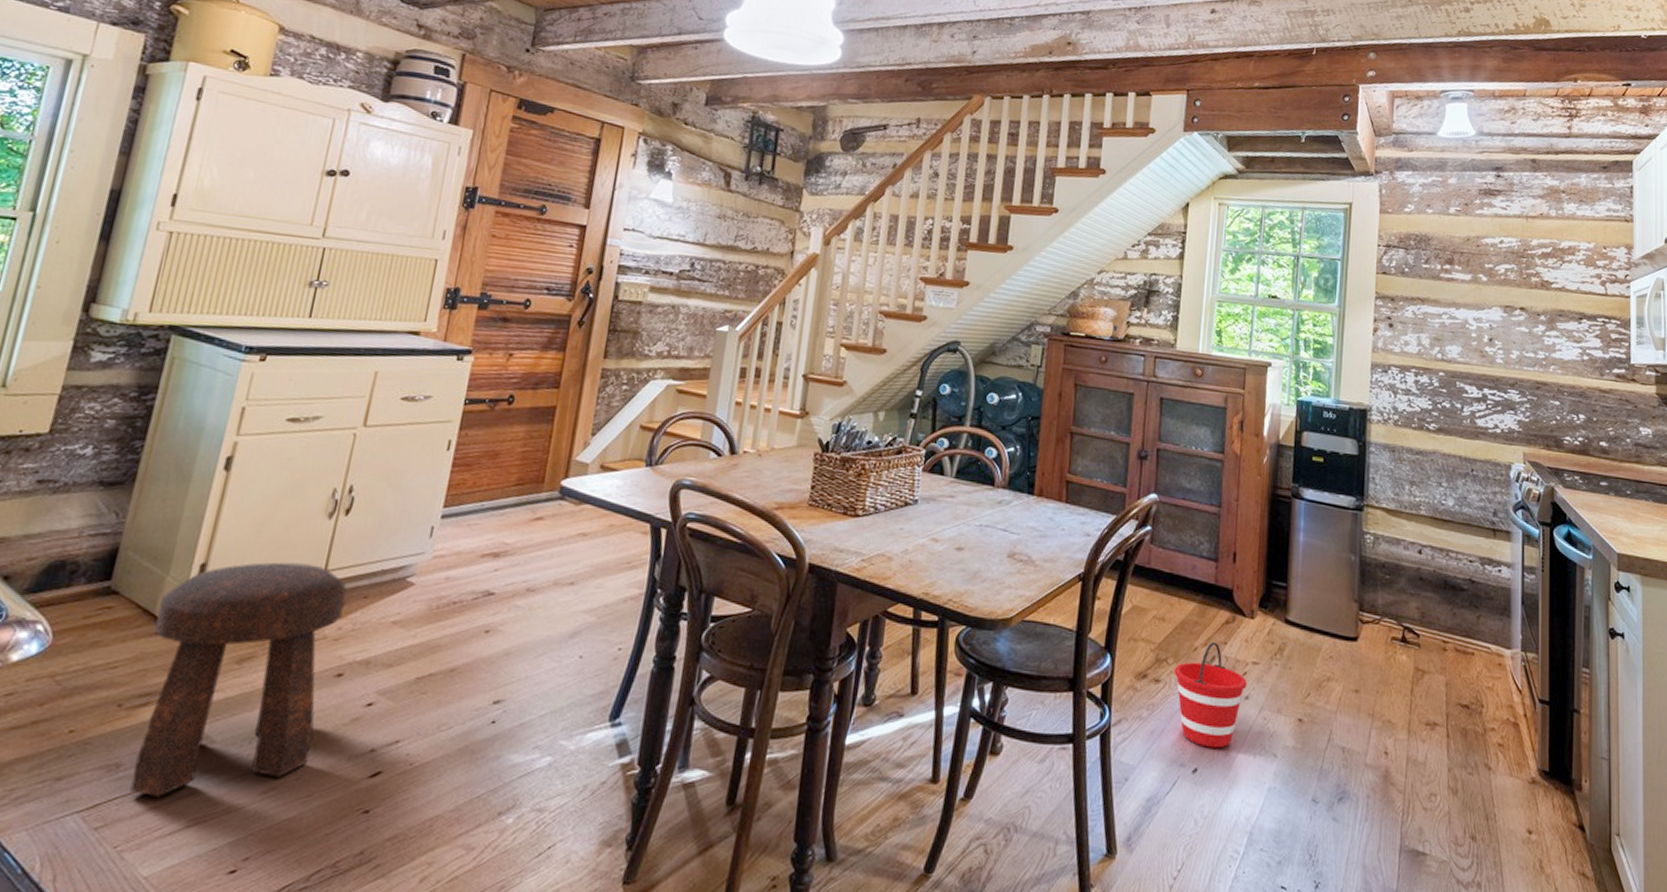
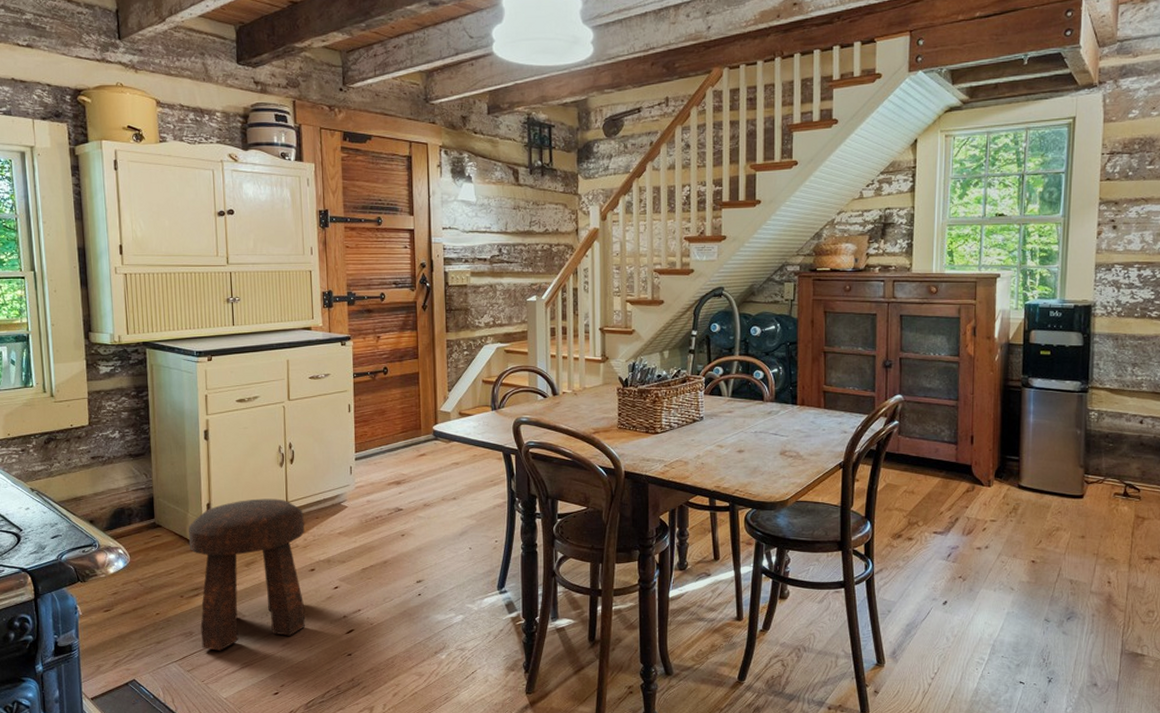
bucket: present [1174,641,1248,748] -> none [924,507,987,586]

